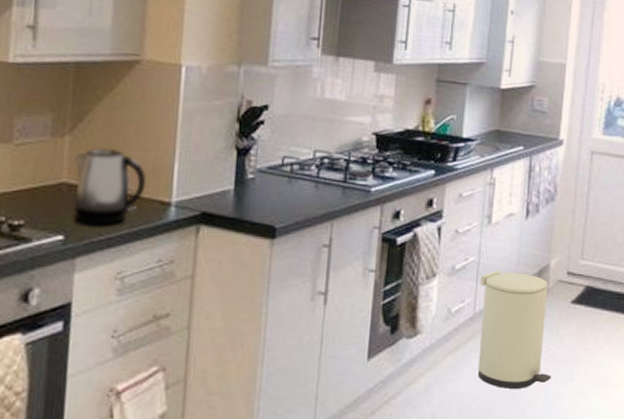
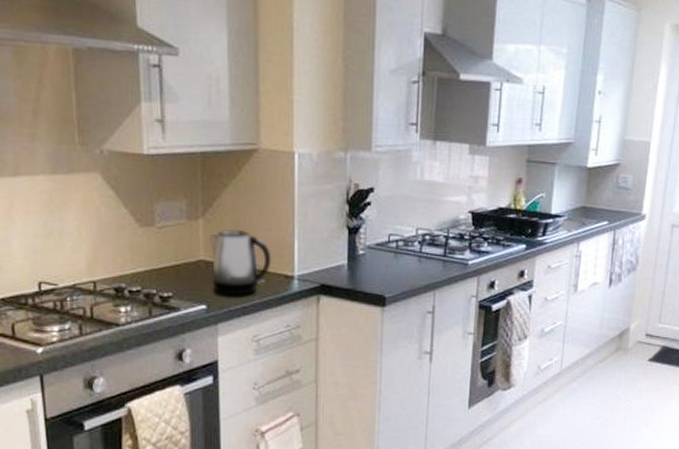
pedal bin: present [477,269,551,389] -> none [564,332,629,432]

